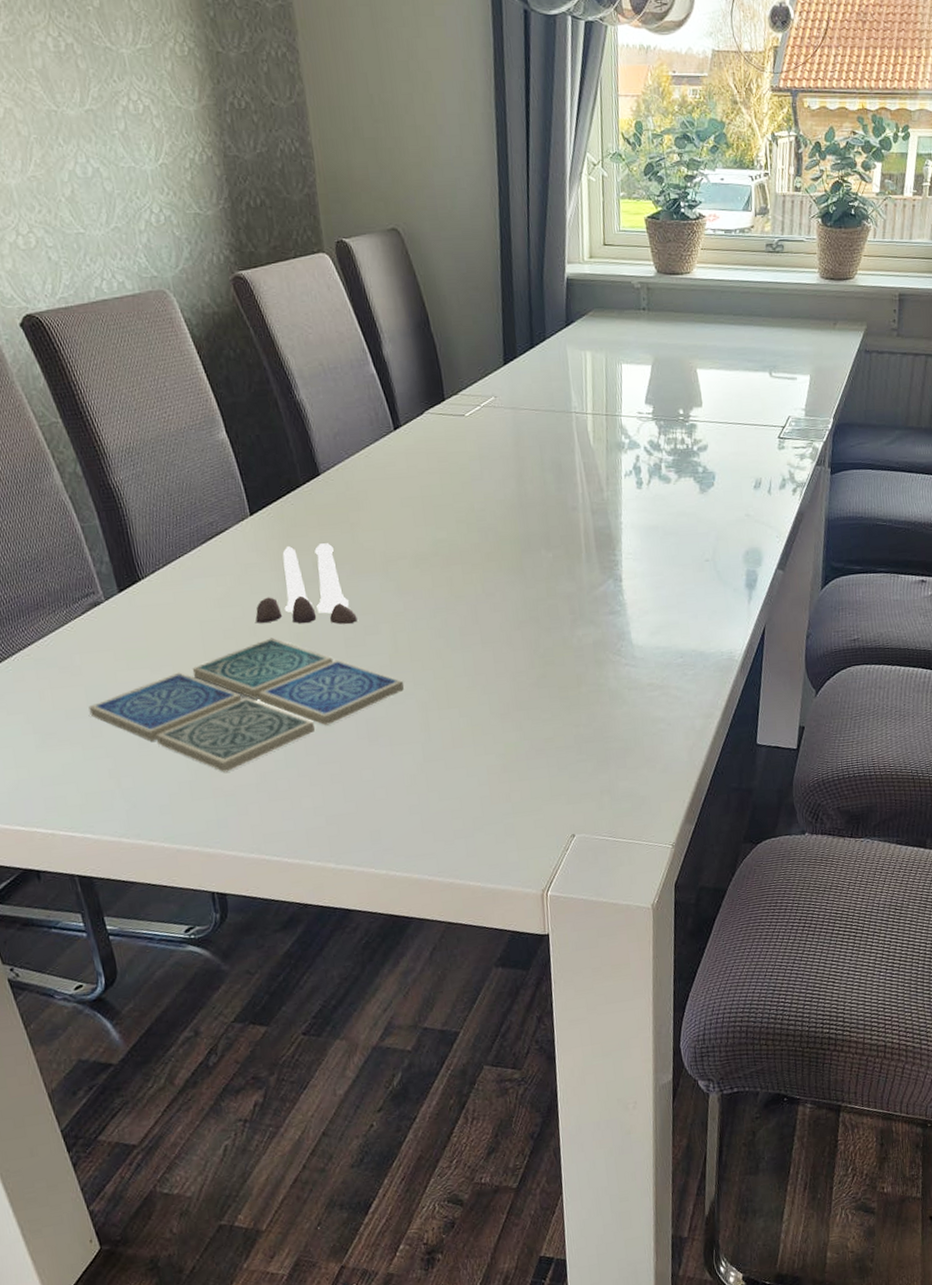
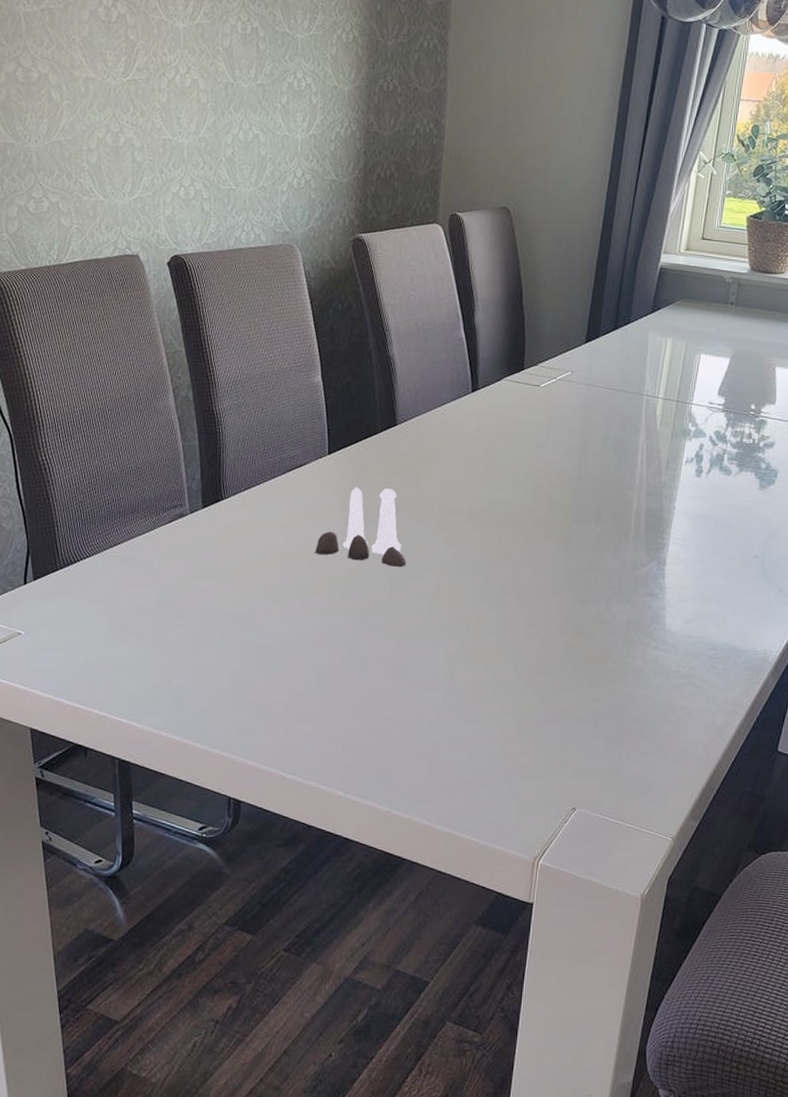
drink coaster: present [88,637,405,773] -> none [157,569,438,687]

